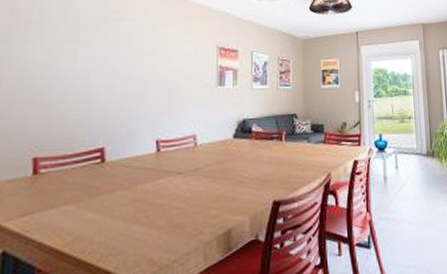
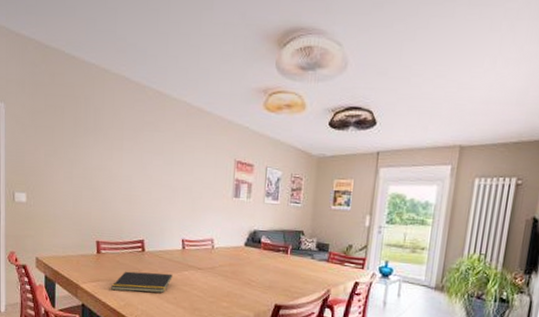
notepad: none [52,185,144,223] -> present [111,271,173,293]

